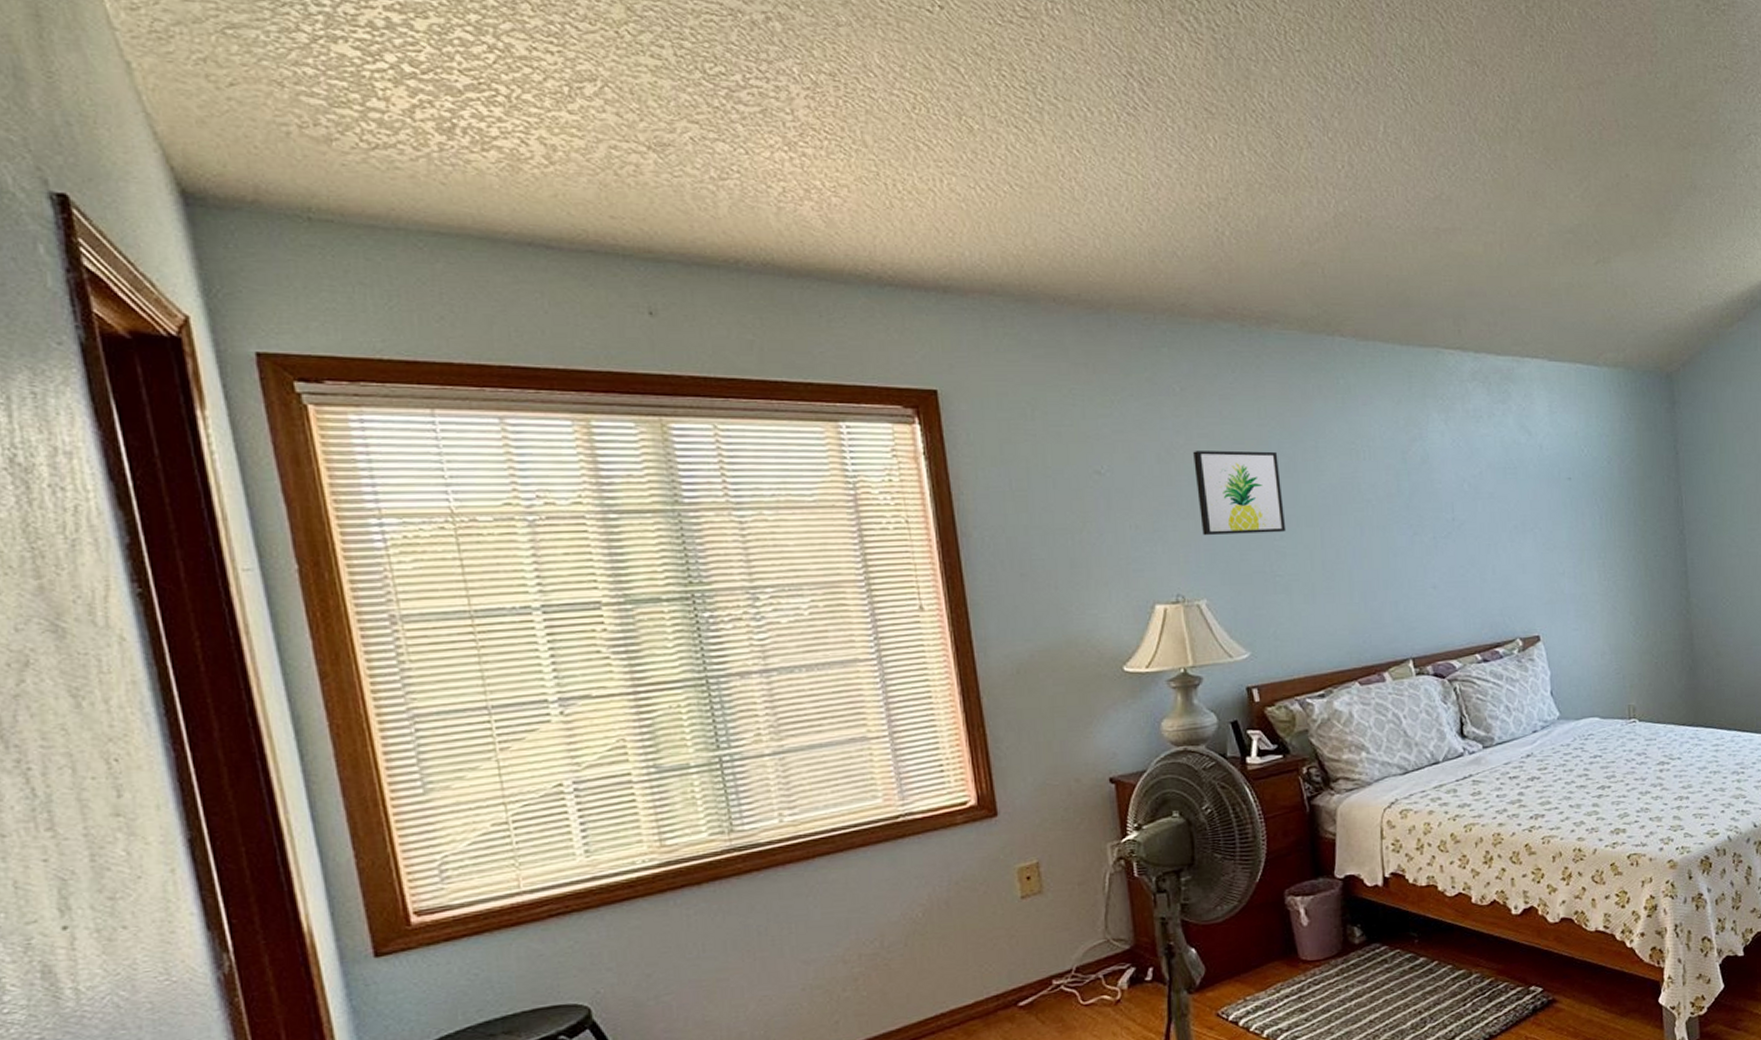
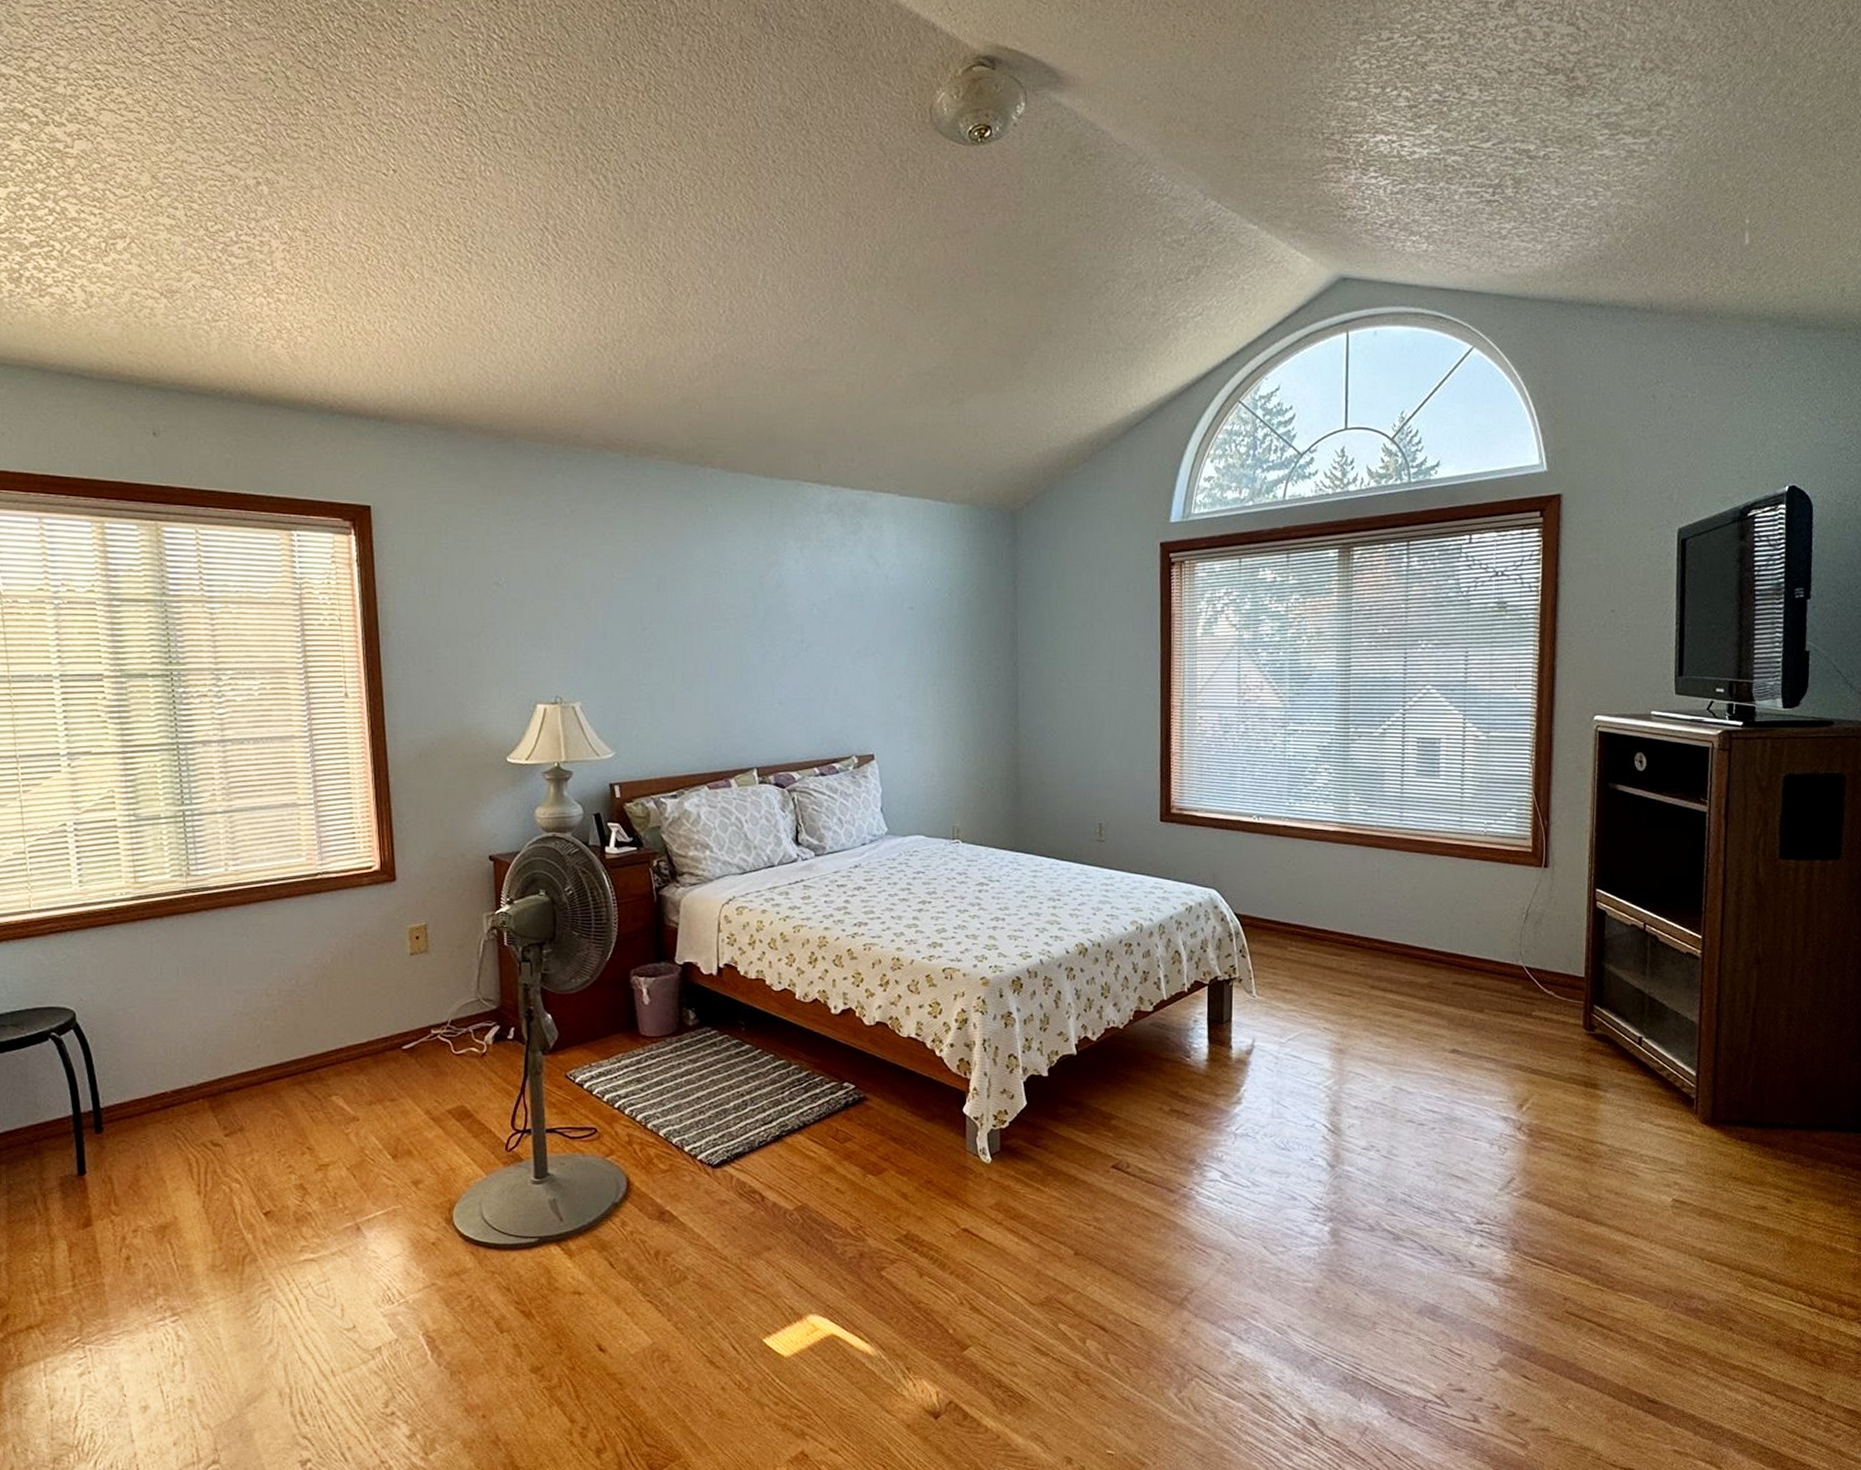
wall art: present [1193,450,1287,535] -> none [578,568,653,645]

